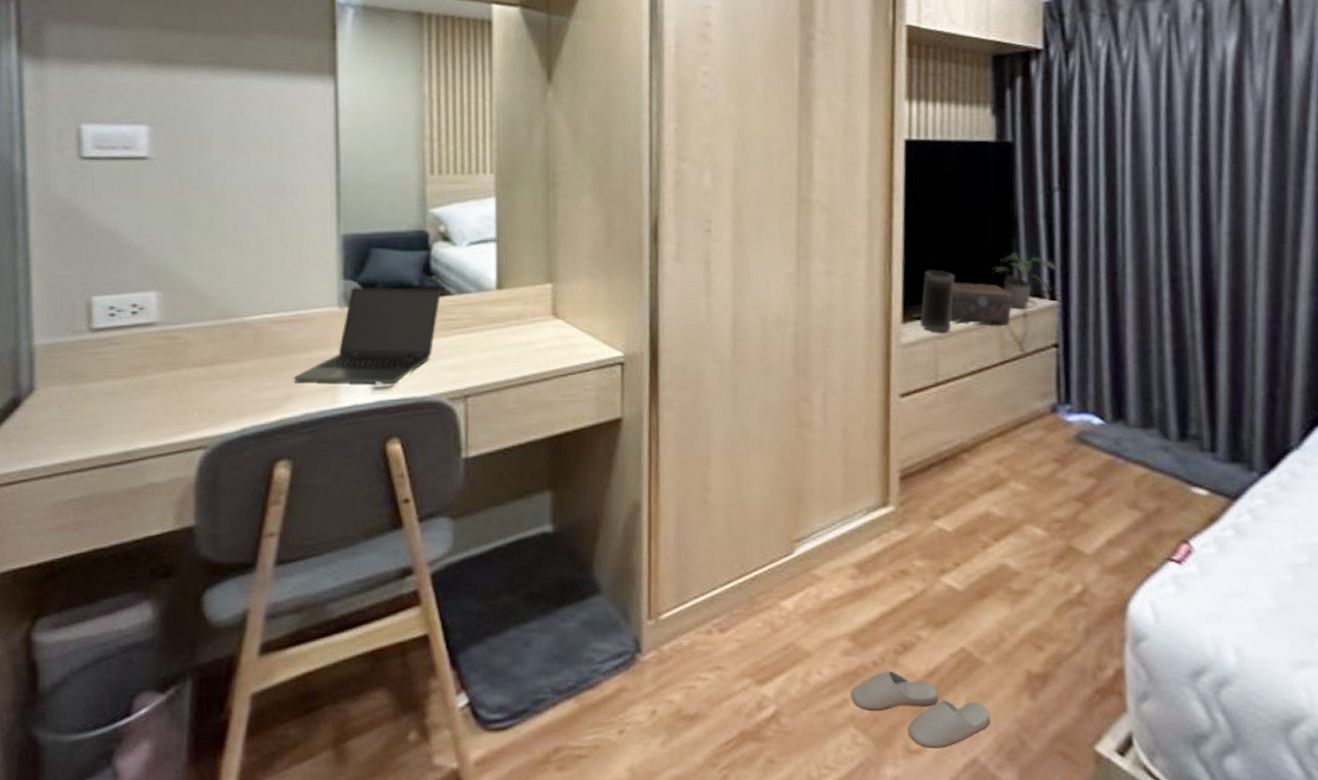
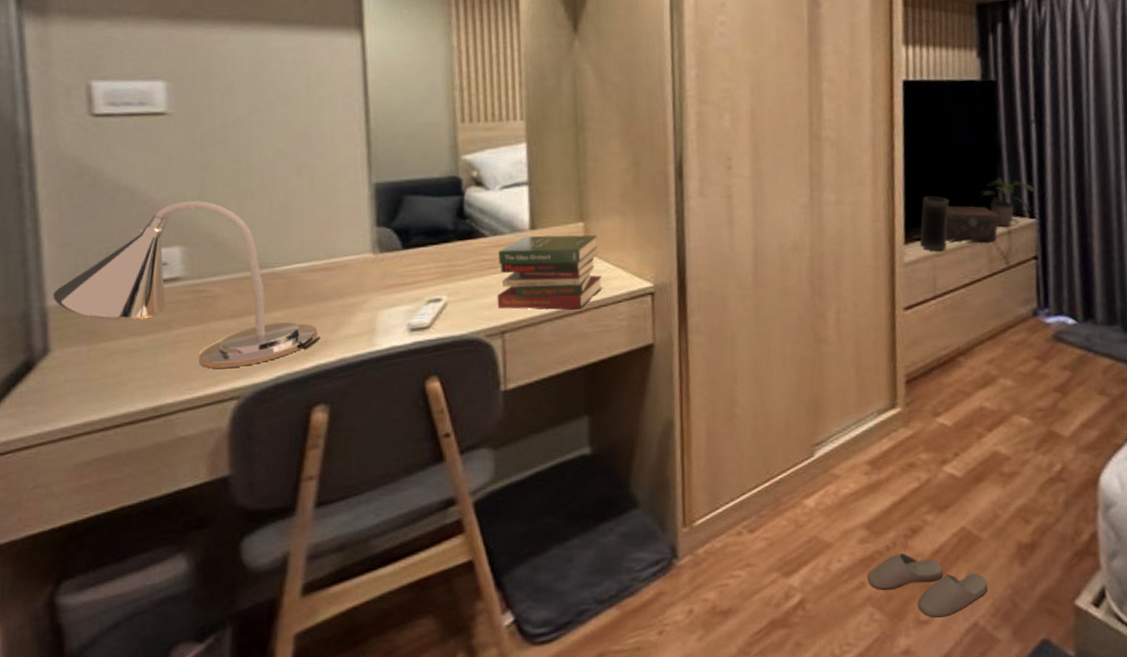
table lamp: none [40,245,286,416] -> present [53,200,321,369]
laptop: present [293,286,441,384] -> none [328,231,475,328]
books: none [461,295,570,376] -> present [497,234,602,310]

